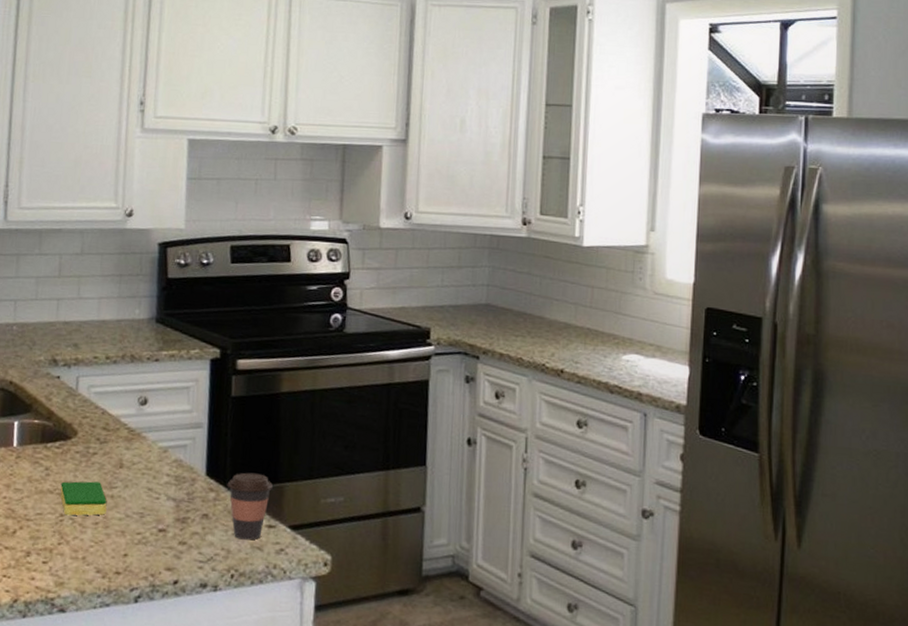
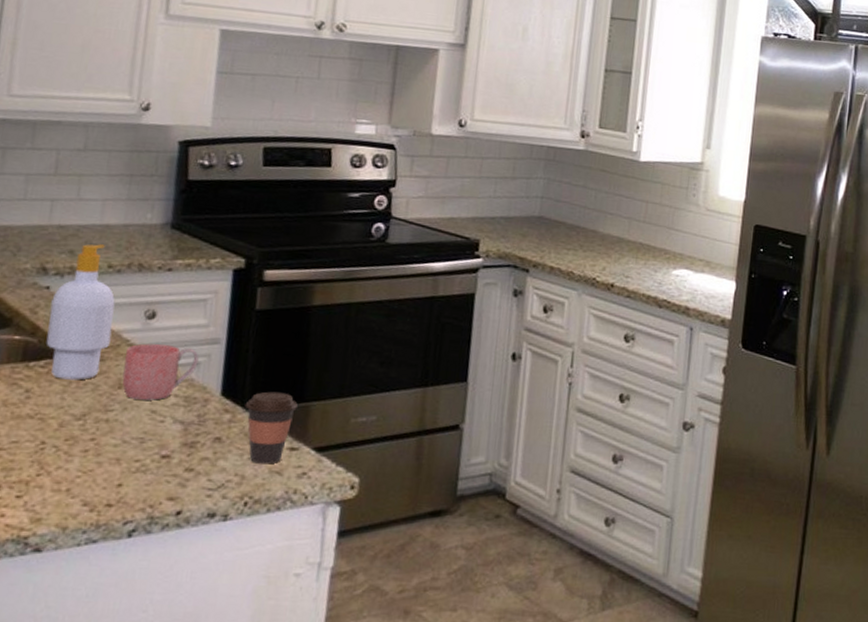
soap bottle: none [59,338,113,460] -> present [46,244,115,380]
dish sponge: present [60,481,107,516] -> none [42,404,101,443]
mug: none [122,427,186,479] -> present [122,343,199,400]

